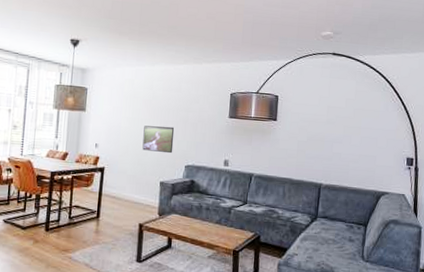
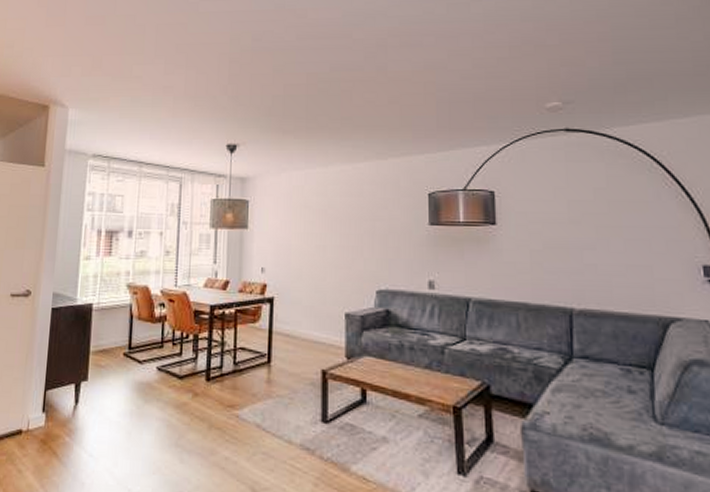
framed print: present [142,125,175,154] -> none [319,241,359,276]

